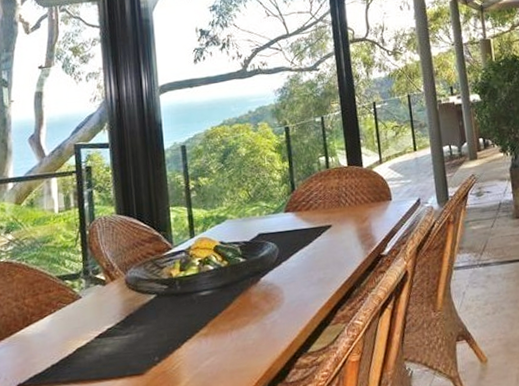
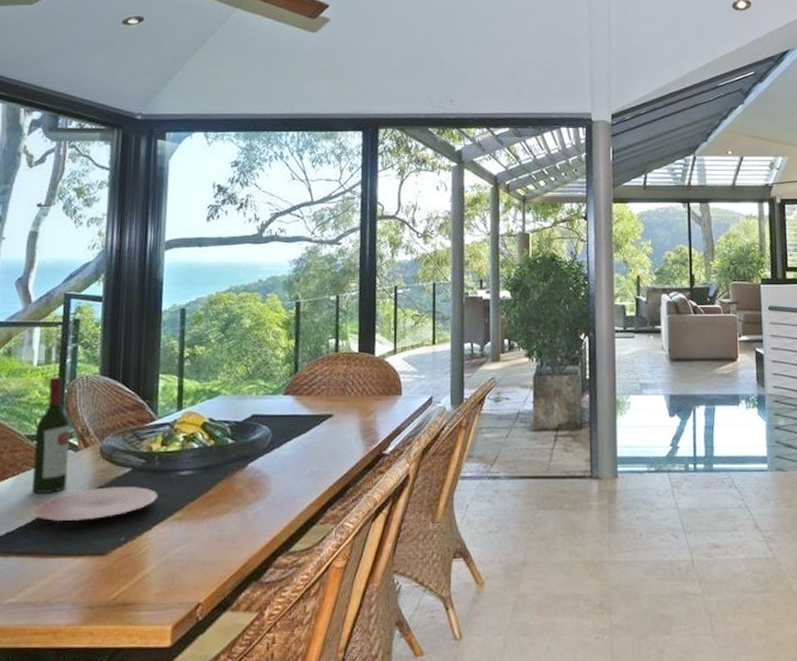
wine bottle: none [64,220,100,327] -> present [32,377,71,493]
plate: none [72,310,183,350] -> present [31,486,158,521]

